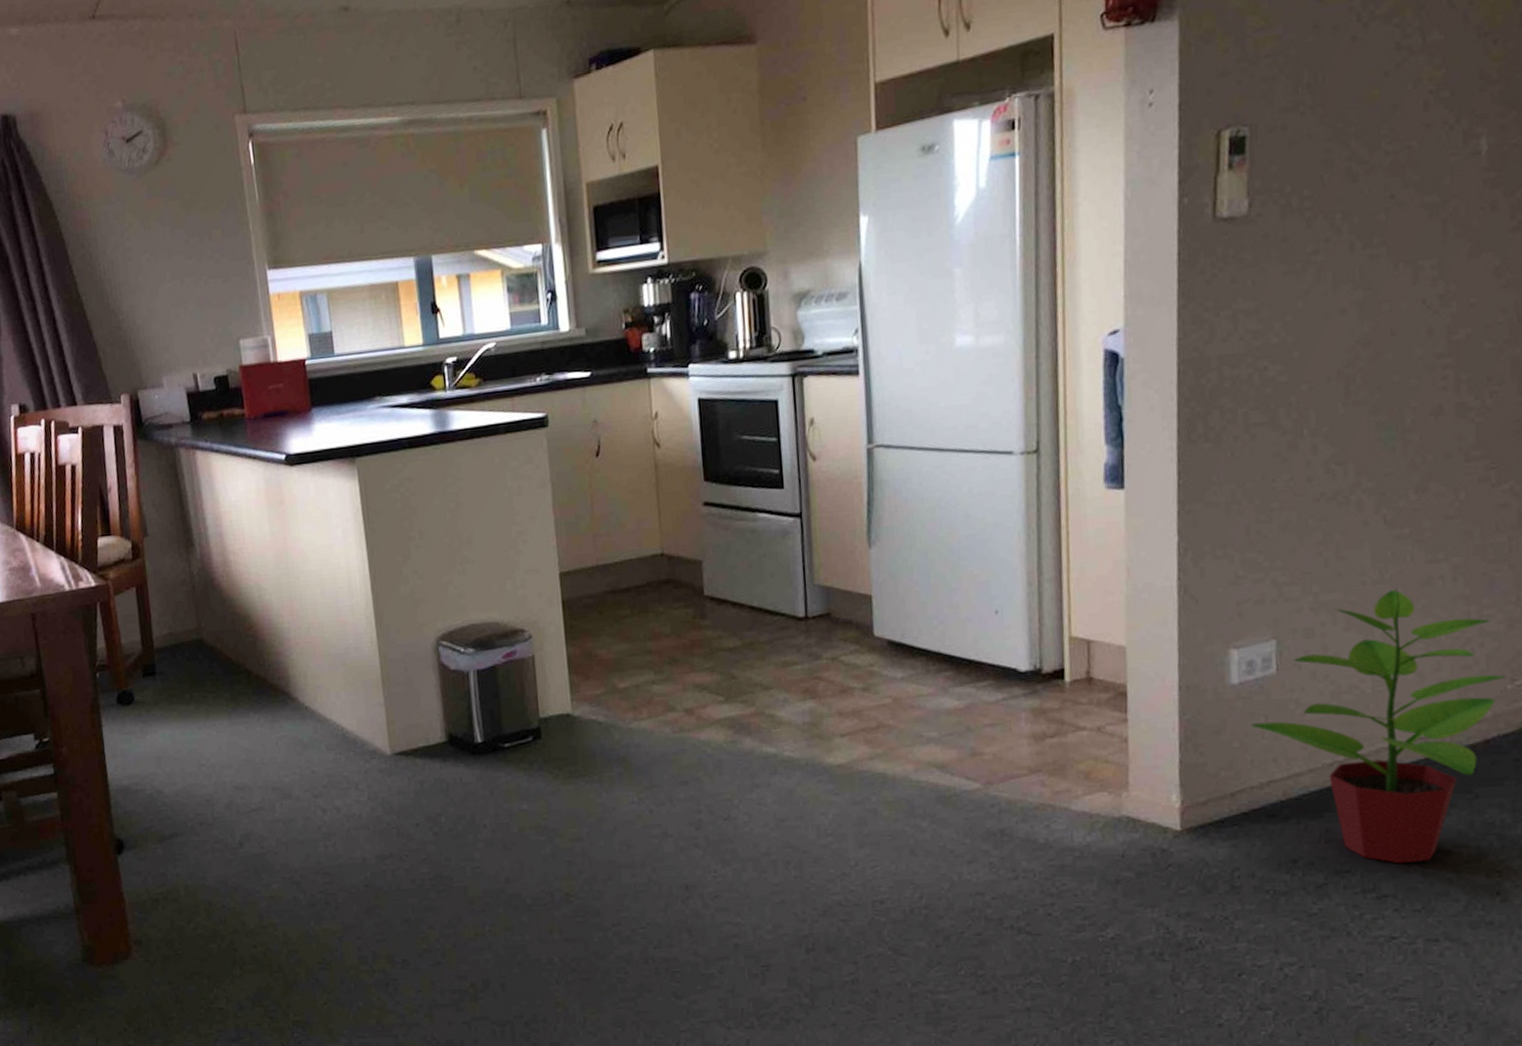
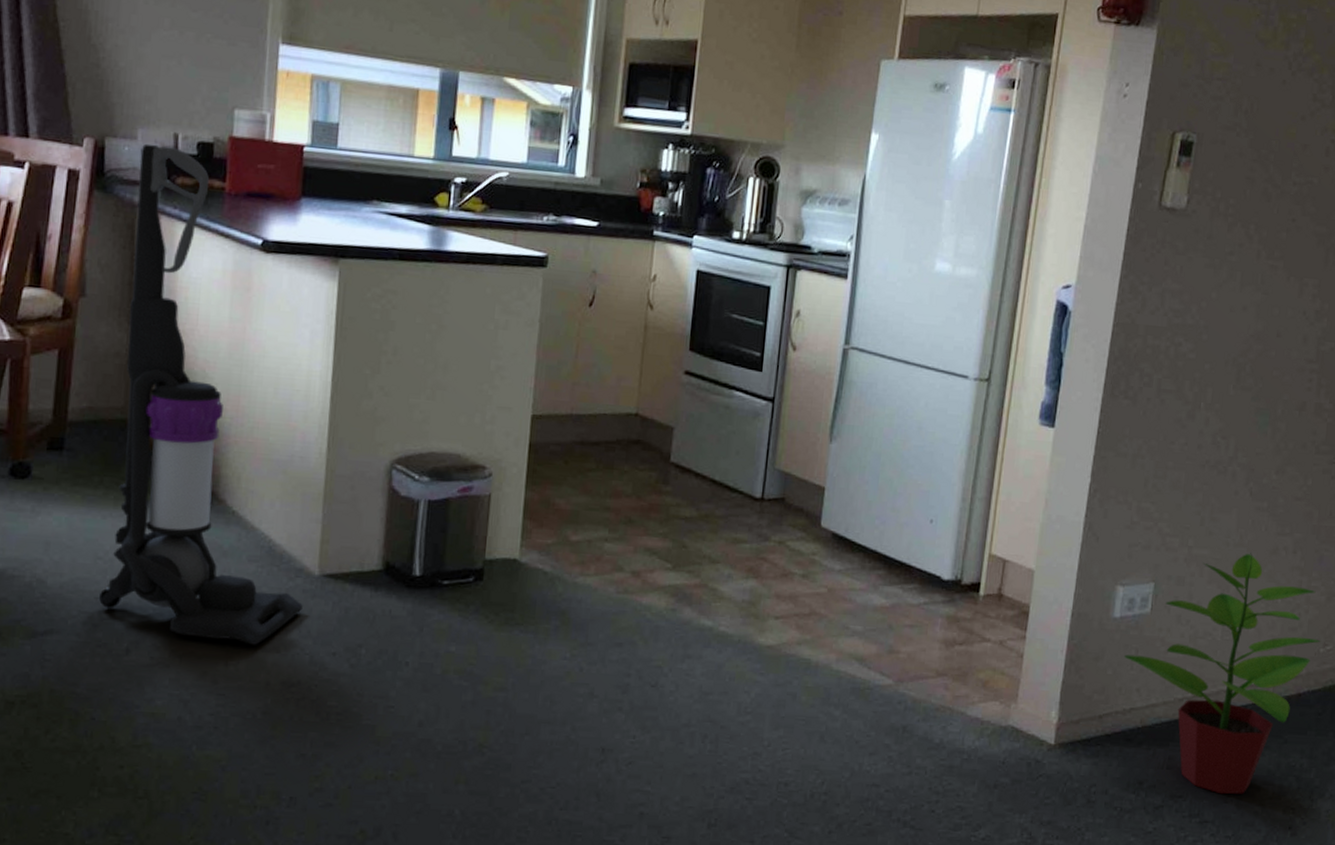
vacuum cleaner: none [168,387,382,826] -> present [98,143,303,645]

